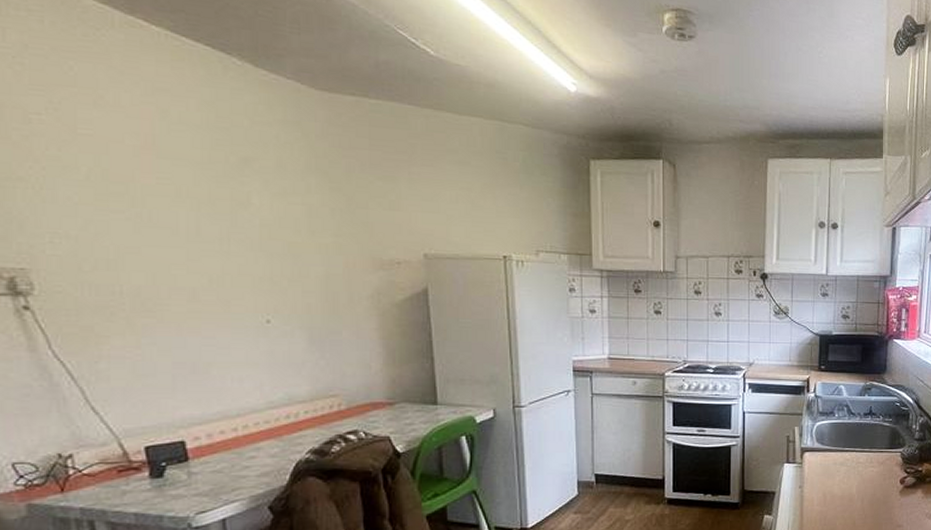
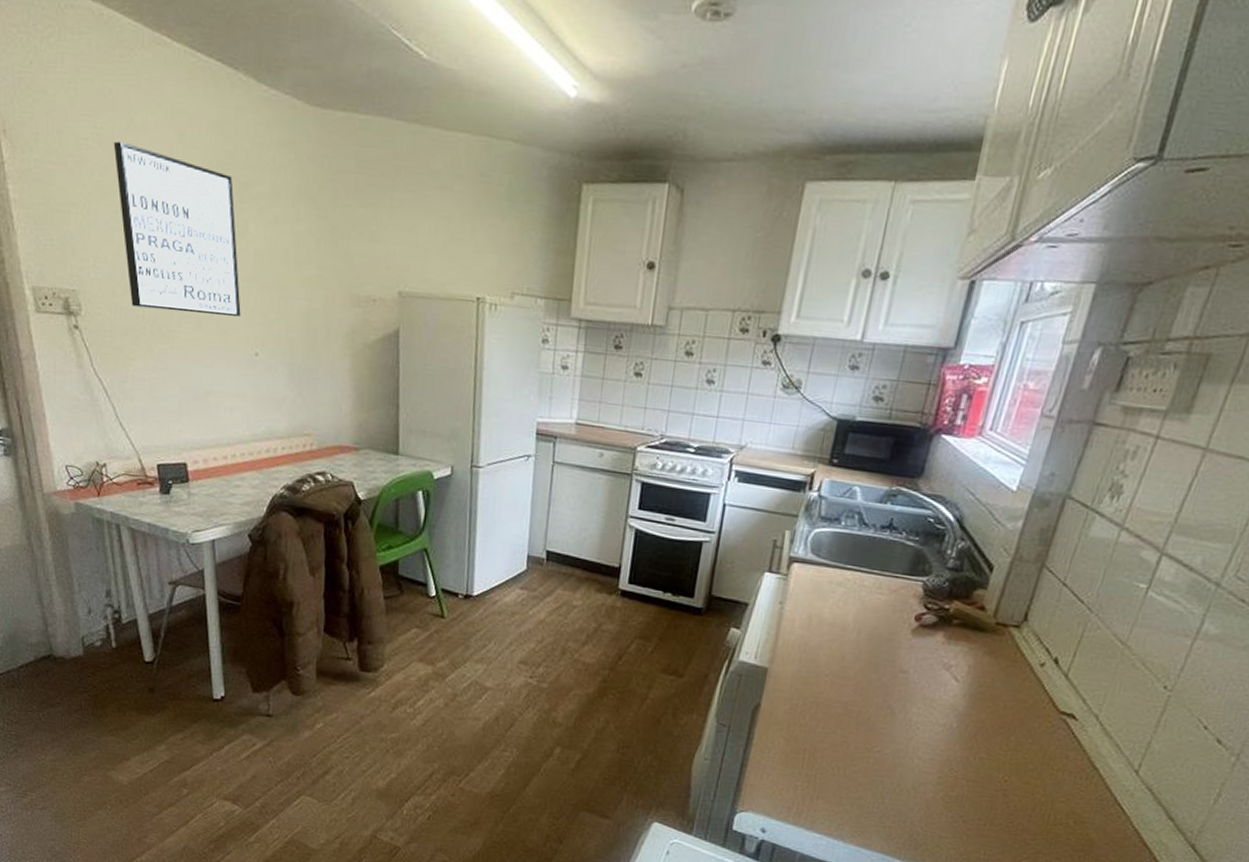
wall art: none [75,116,247,286] -> present [113,141,241,316]

